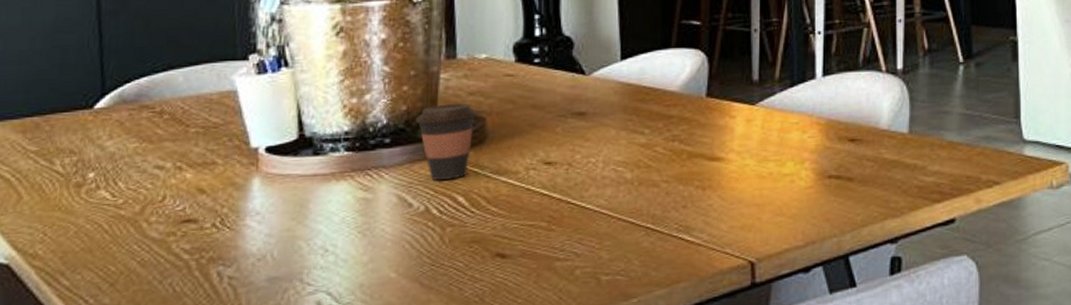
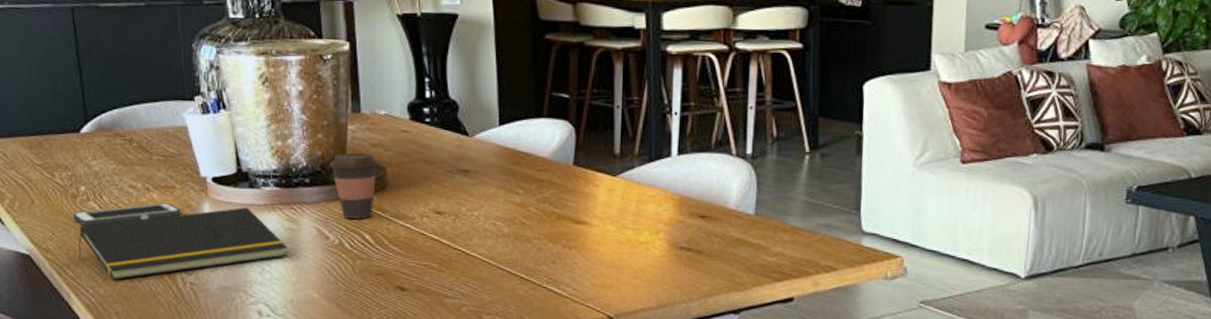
cell phone: none [74,183,223,221] -> present [72,203,181,226]
notepad: none [77,178,359,284] -> present [78,207,288,280]

